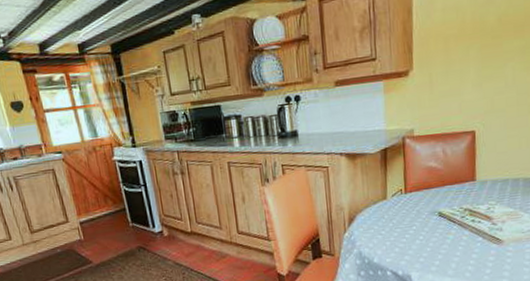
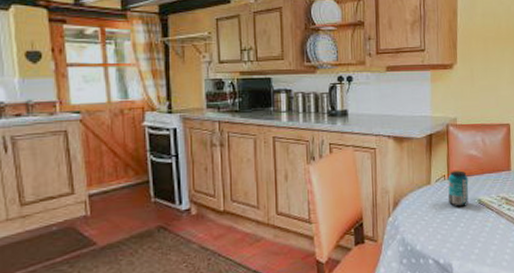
beverage can: none [405,183,428,221] -> present [448,170,469,208]

